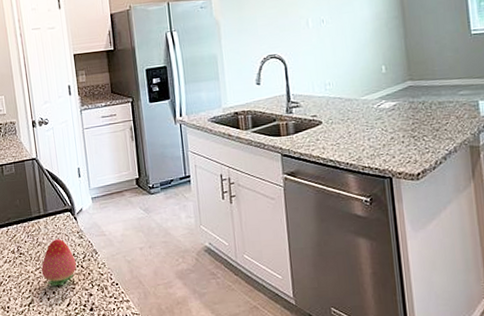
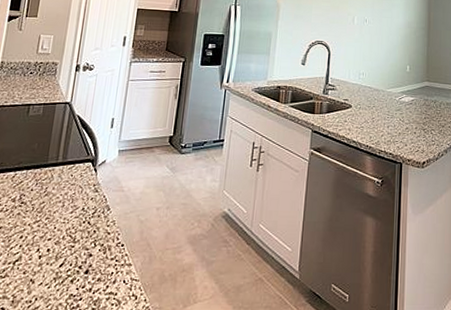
fruit: present [41,239,77,286] -> none [40,190,84,242]

